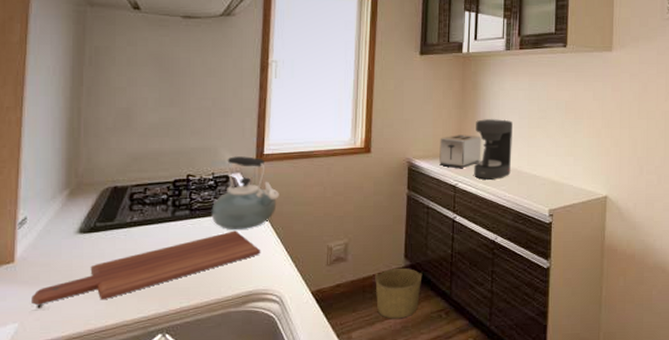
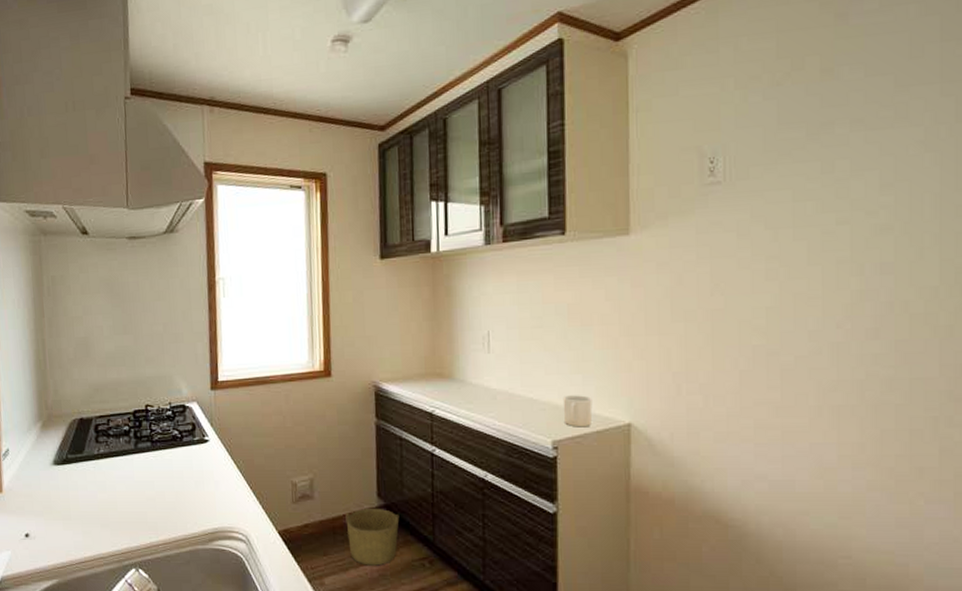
cutting board: present [31,230,261,306] -> none [19,464,224,535]
kettle: present [211,156,279,229] -> none [171,384,238,462]
toaster: present [439,134,482,169] -> none [410,351,462,393]
coffee maker: present [474,119,512,180] -> none [452,331,500,405]
mug: none [558,173,580,199] -> present [562,395,593,428]

